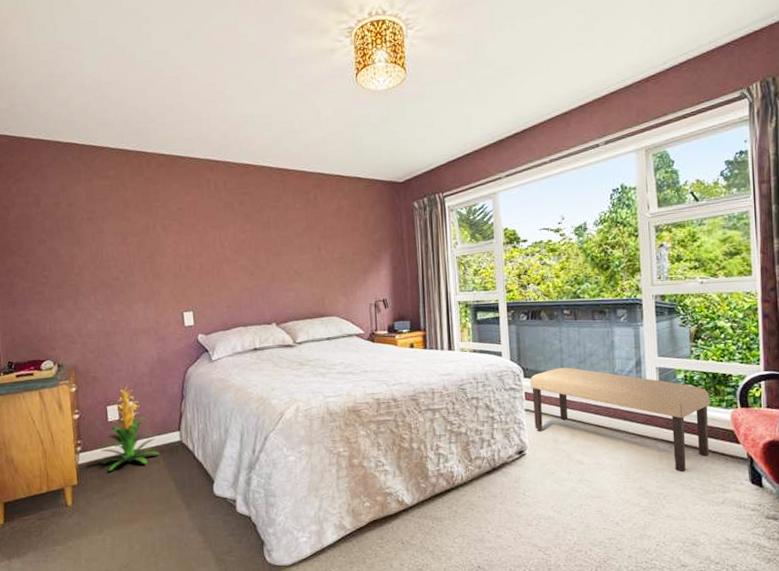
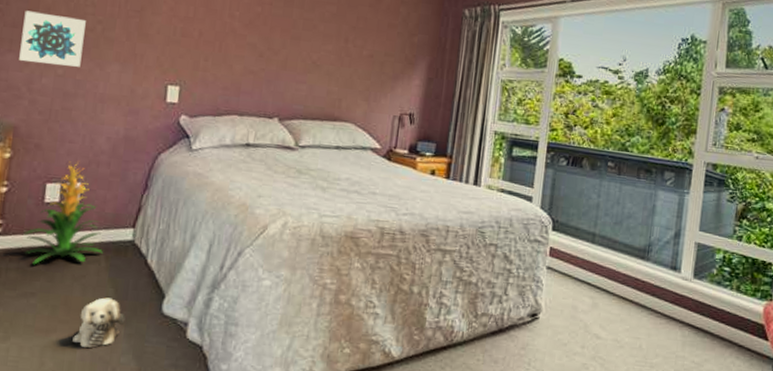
wall art: none [64,272,114,313] -> present [19,10,86,67]
plush toy: none [150,489,187,531] -> present [72,297,126,349]
bench: present [530,367,711,472] -> none [554,225,746,364]

